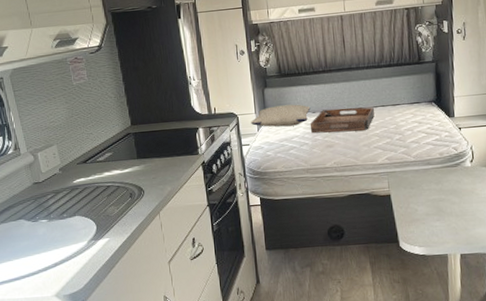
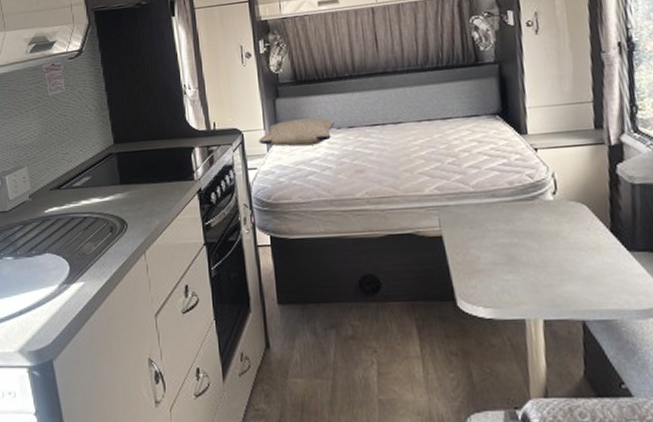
serving tray: present [310,107,374,133] -> none [333,121,418,155]

